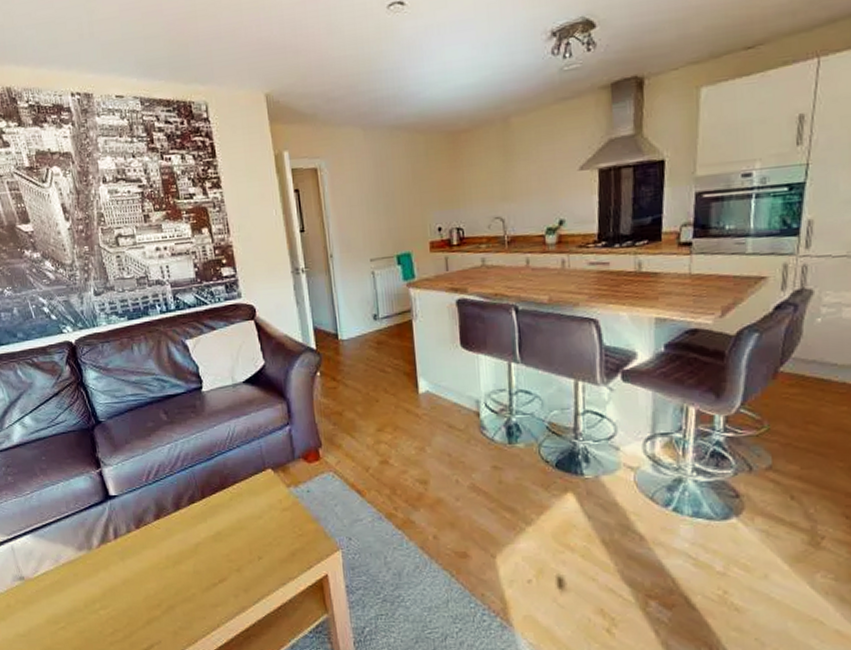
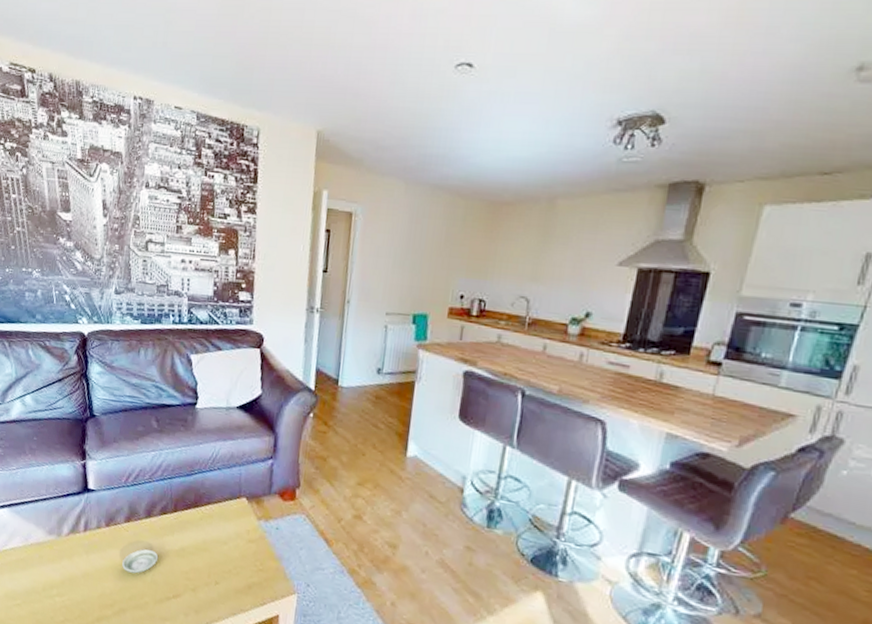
saucer: none [161,541,196,568] -> present [122,549,159,574]

